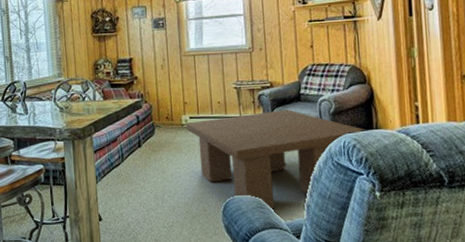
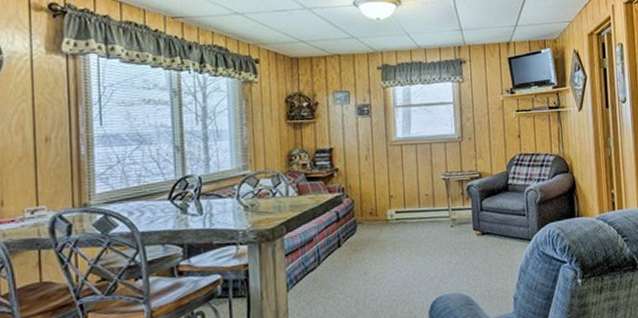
coffee table: present [186,109,365,211] -> none [391,200,568,307]

